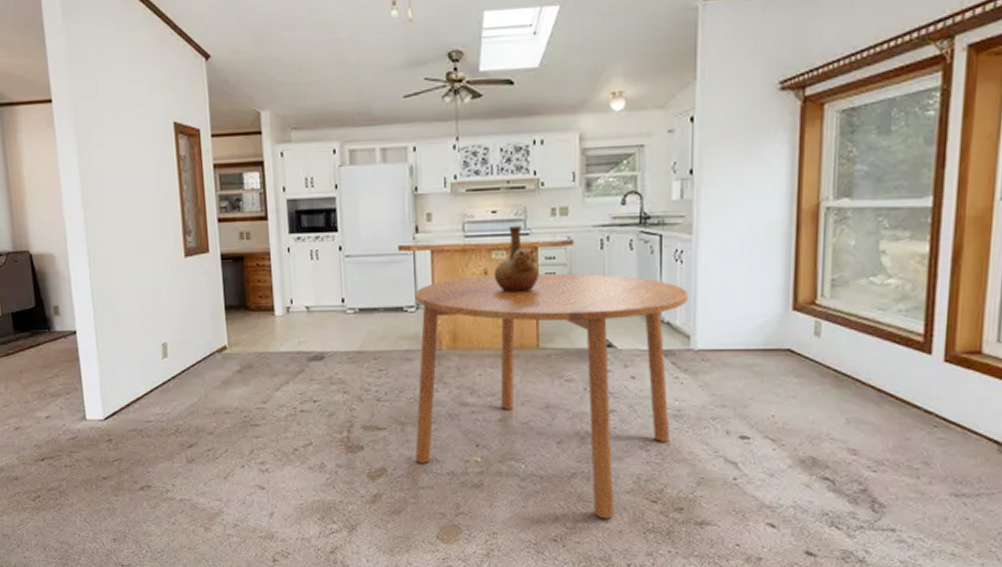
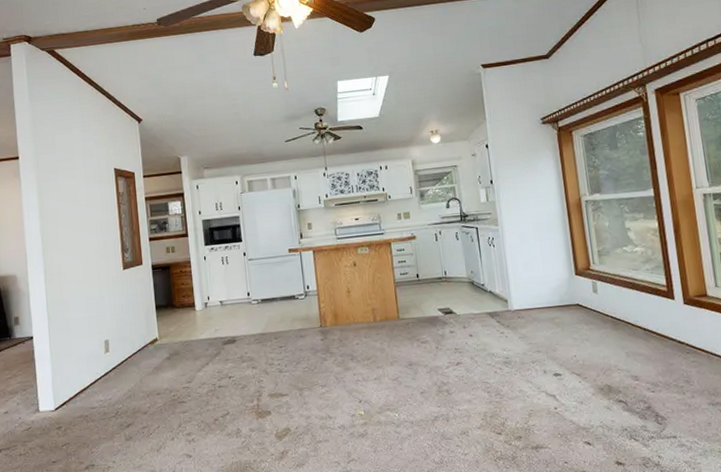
dining table: present [415,273,688,519] -> none [303,259,504,453]
vase: present [493,225,539,294] -> none [360,227,394,279]

